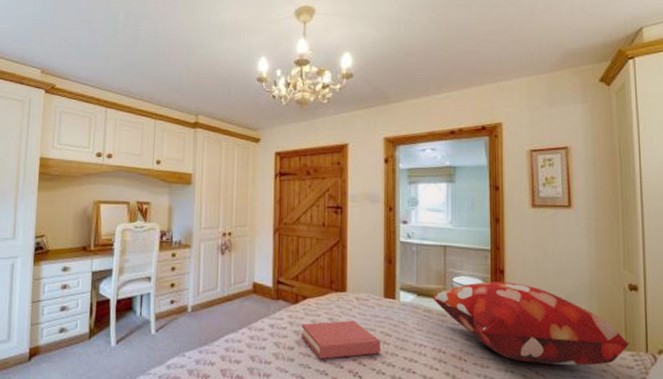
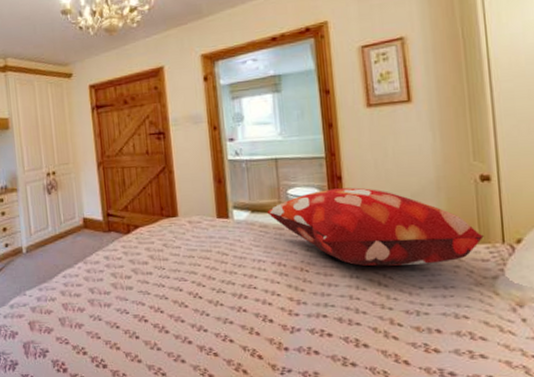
hardback book: present [301,320,380,359] -> none [135,244,219,284]

